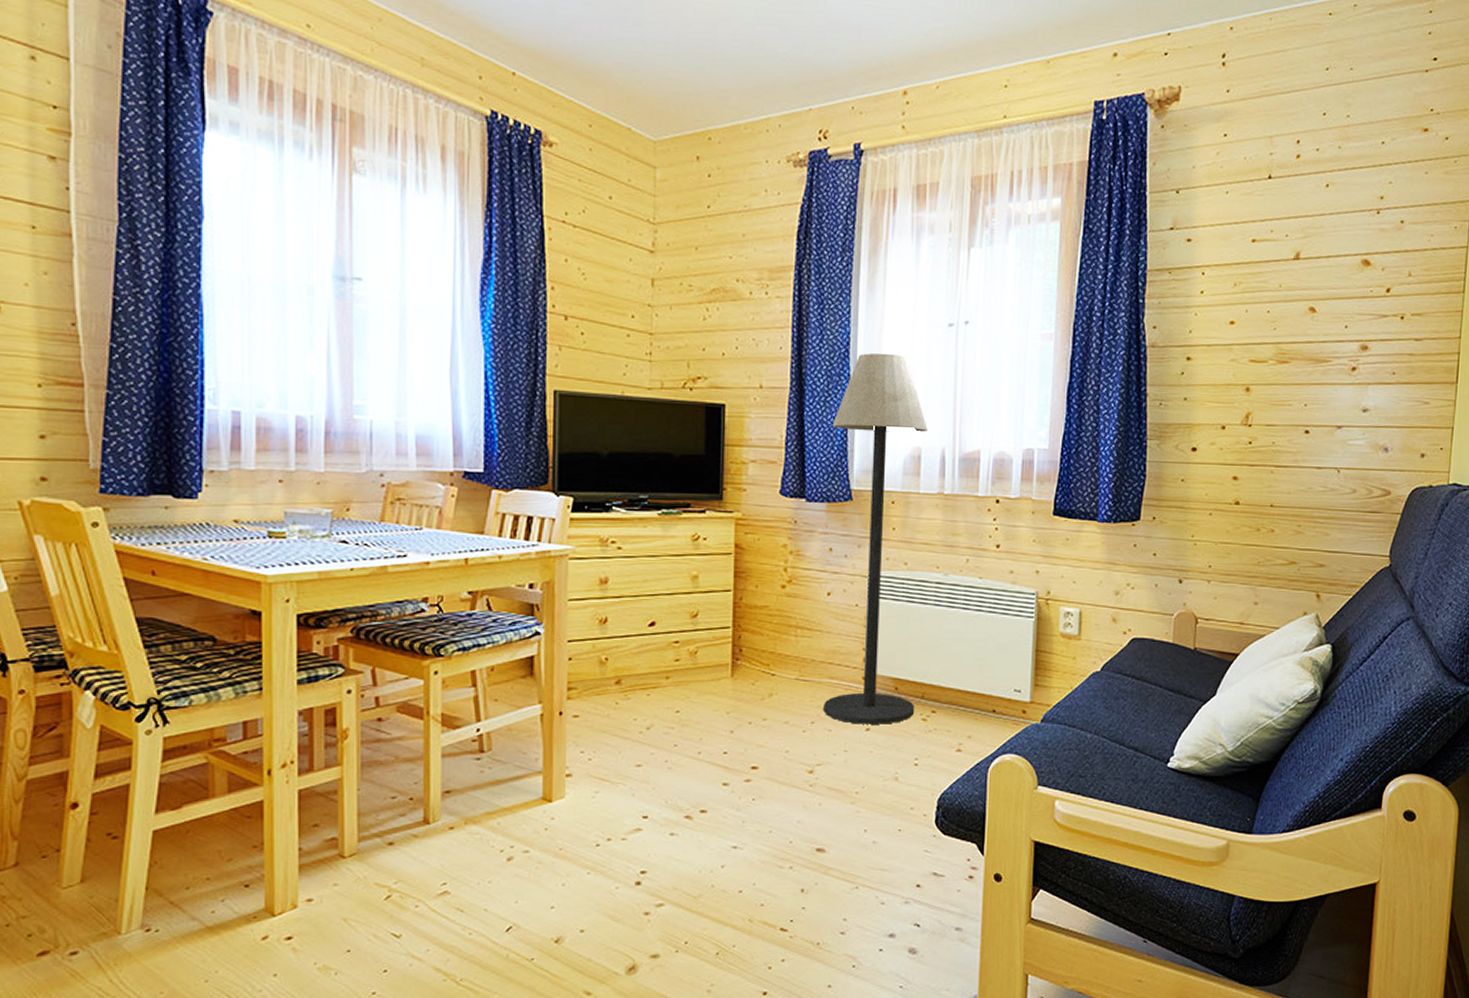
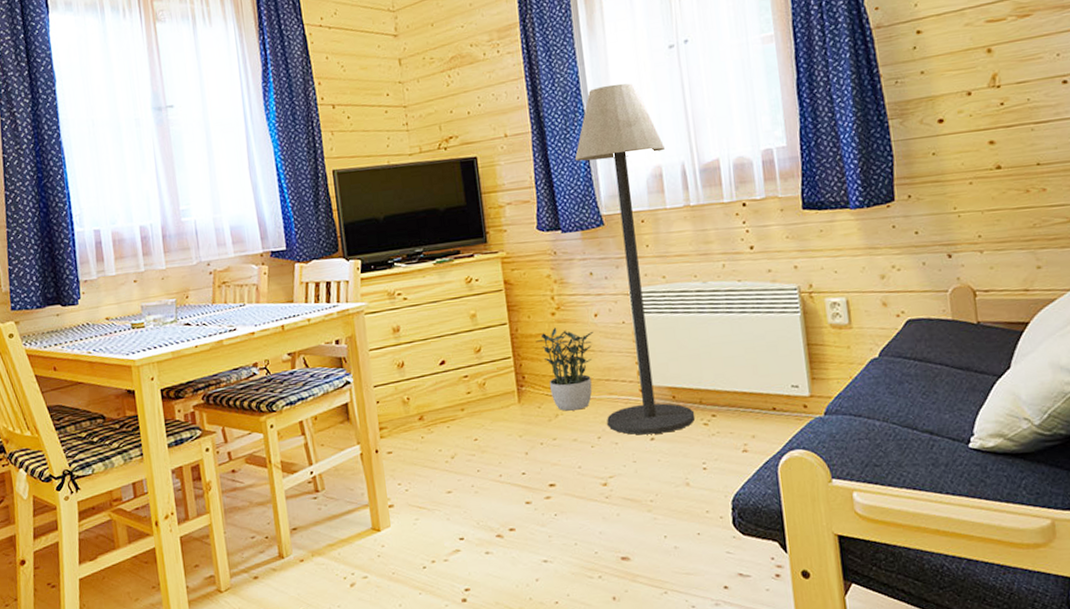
potted plant: none [760,602,824,691] -> present [536,328,594,411]

